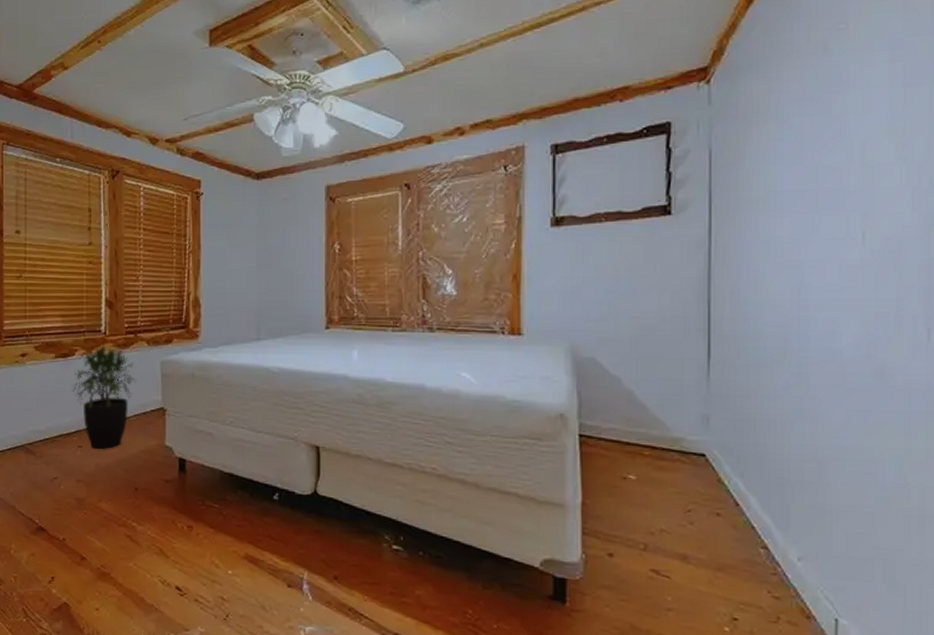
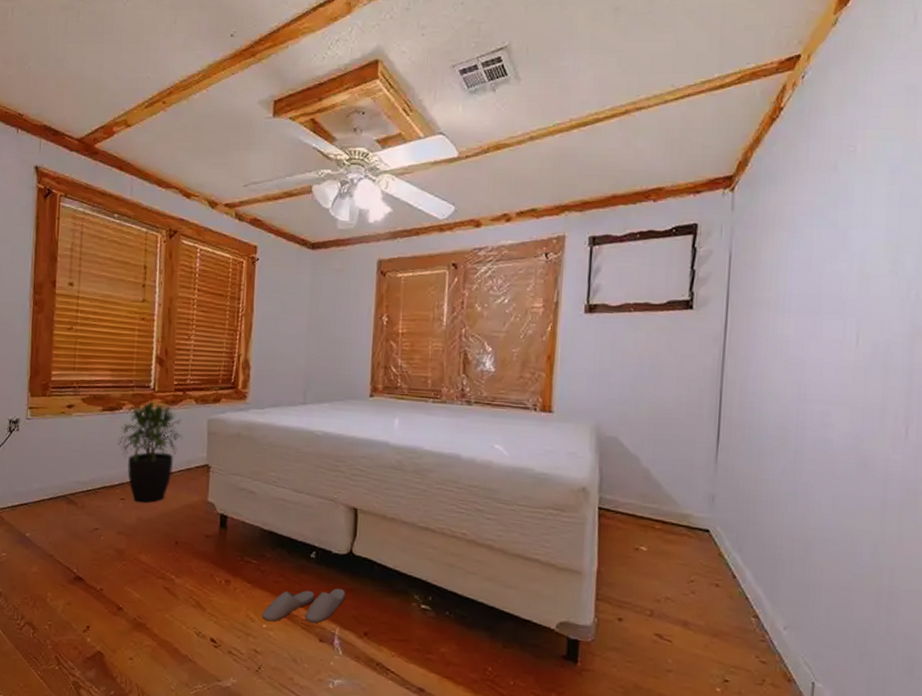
slippers: none [227,530,312,568] -> present [262,588,345,623]

